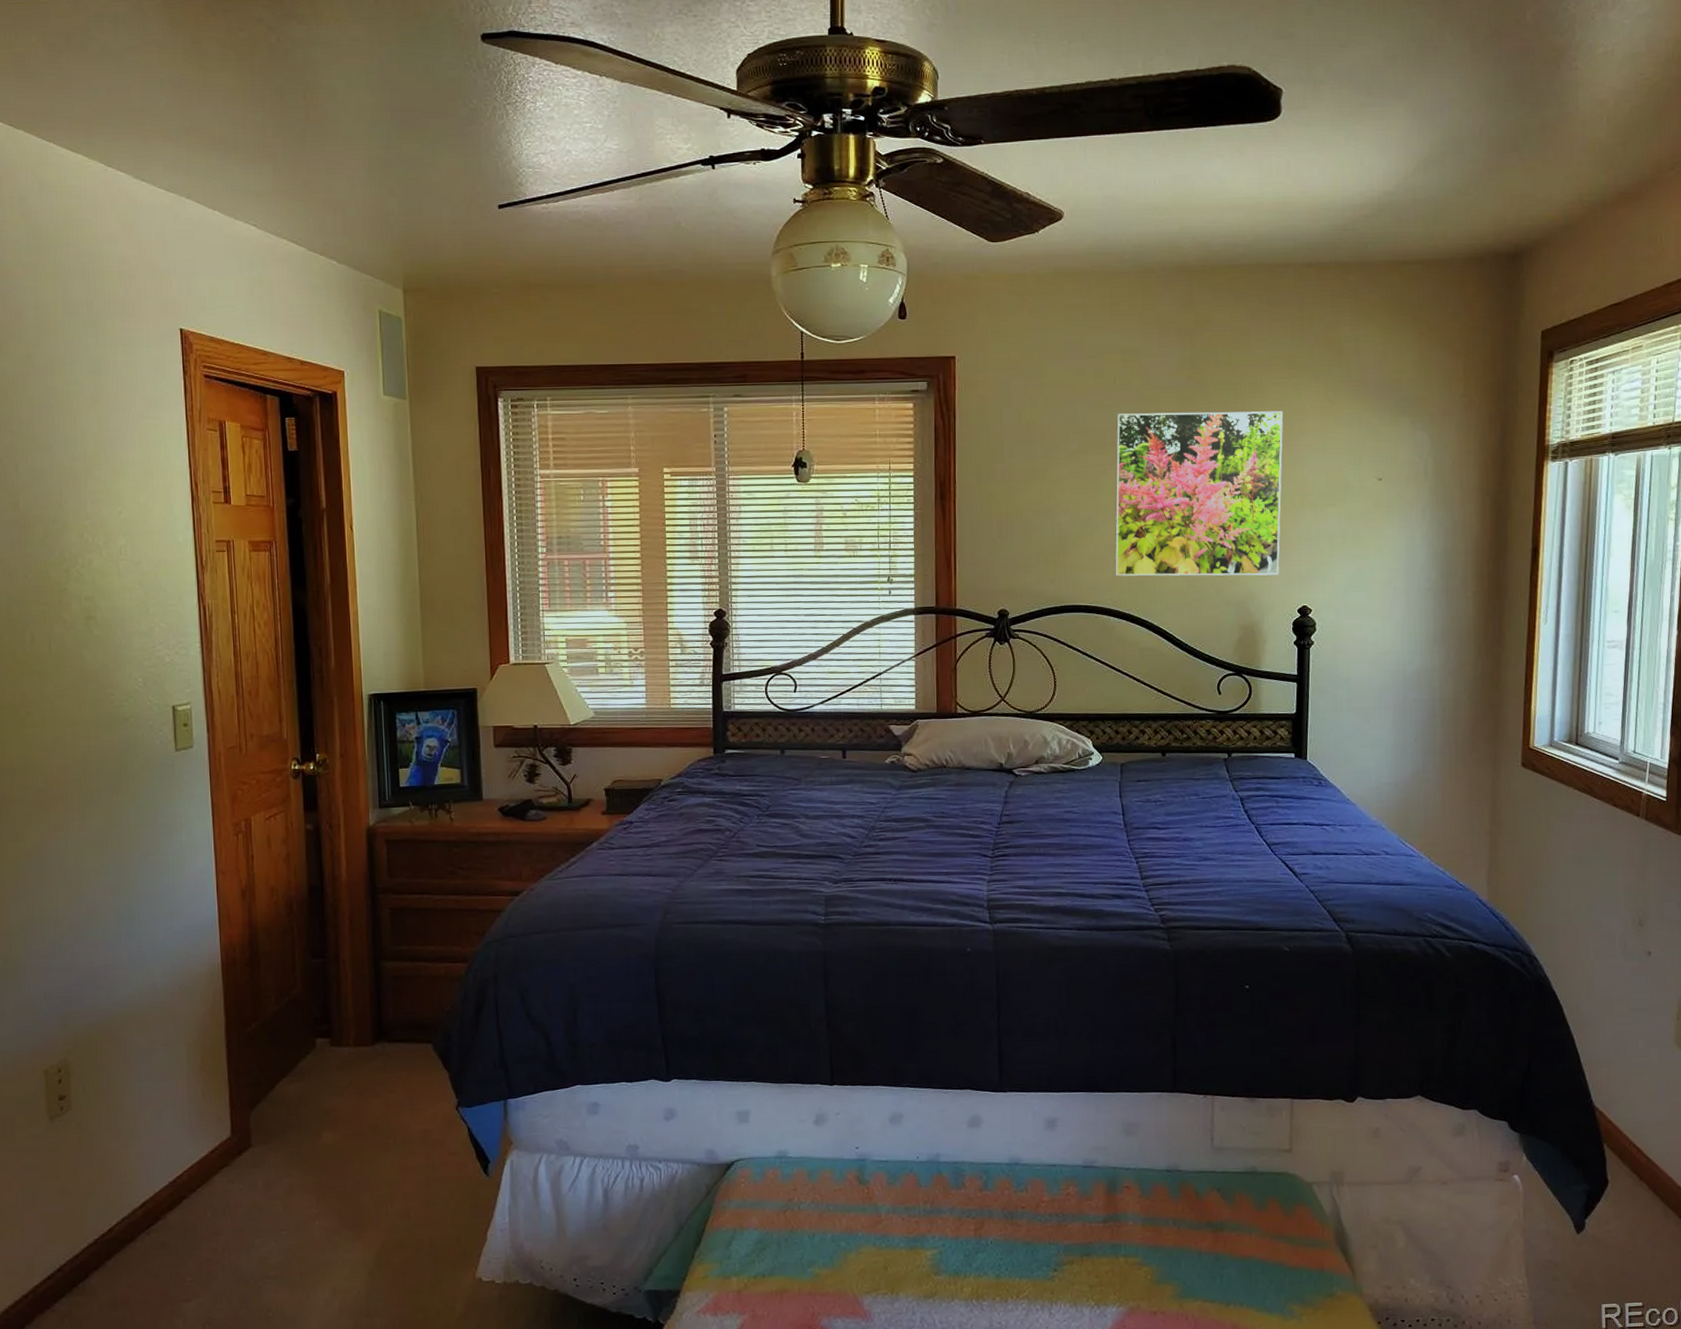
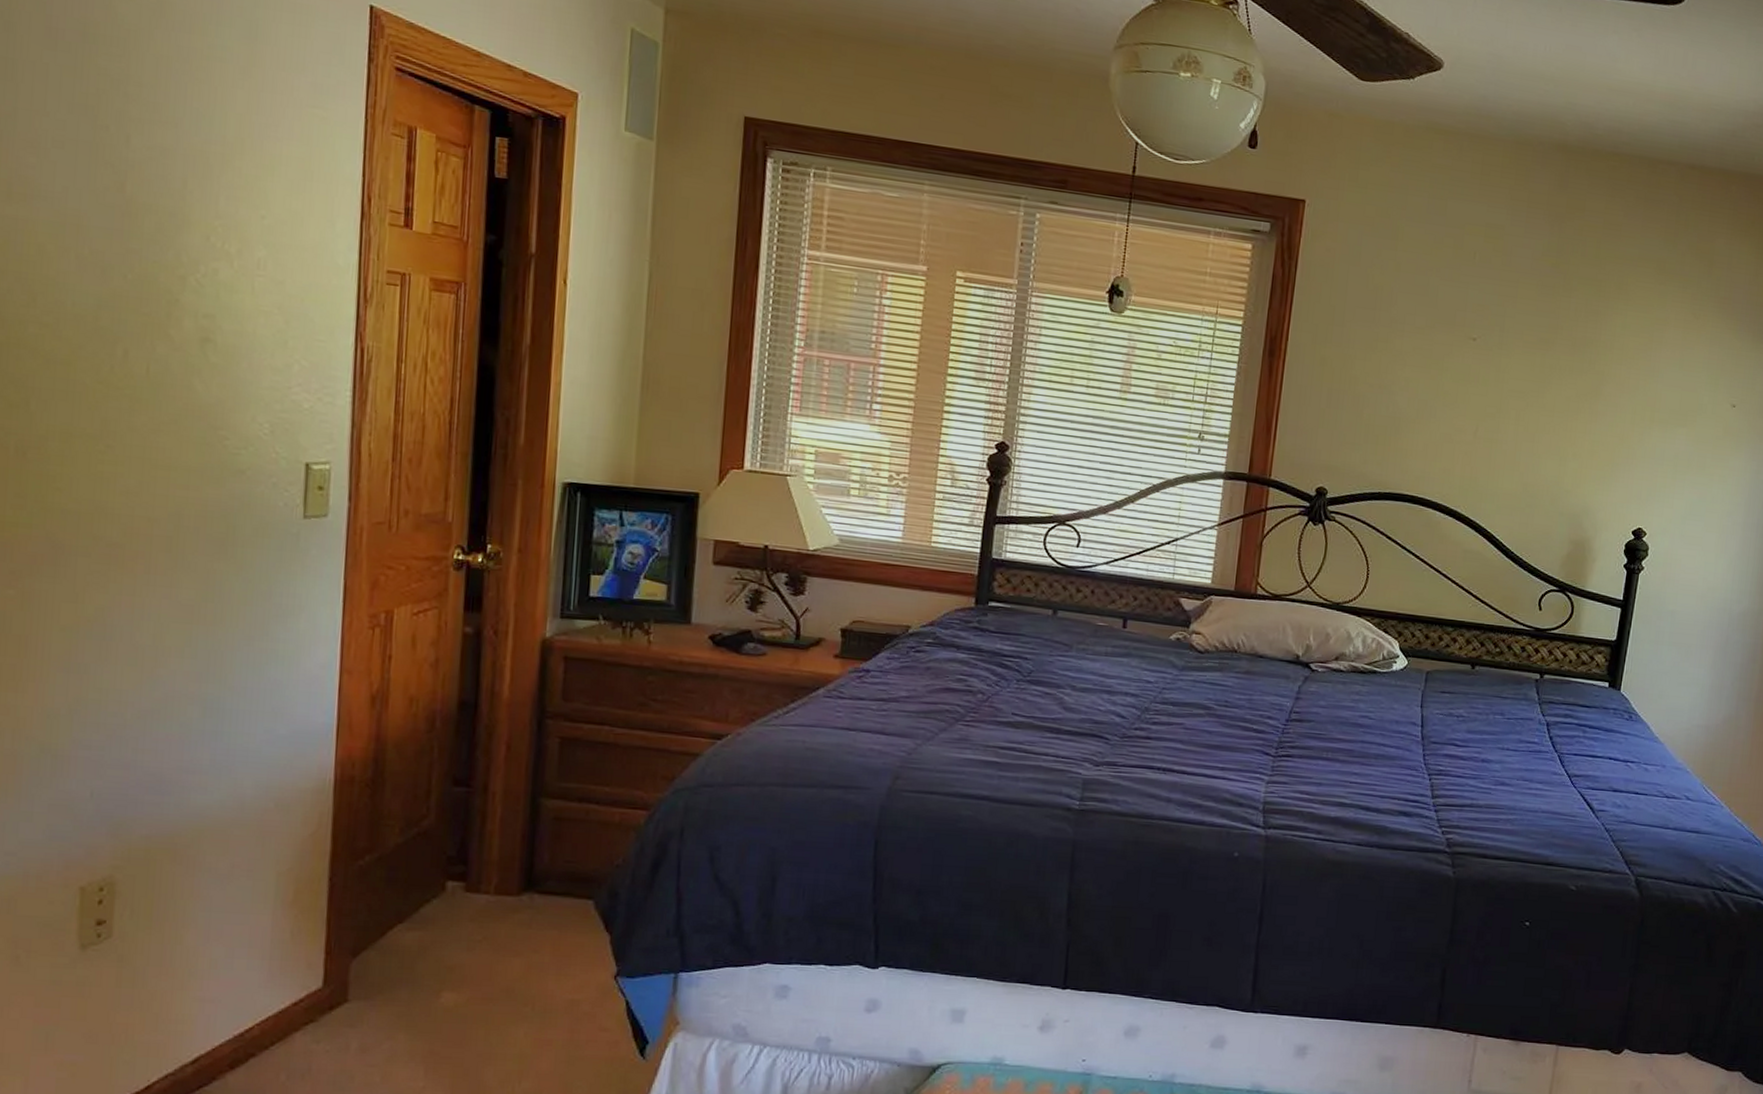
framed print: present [1114,411,1283,576] -> none [1447,293,1645,492]

